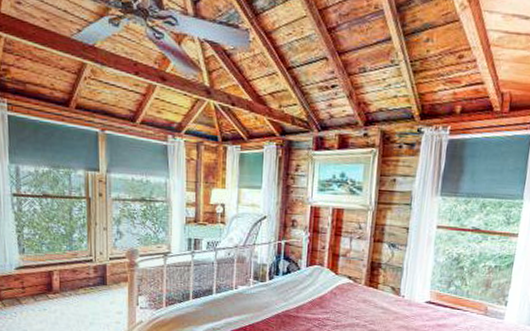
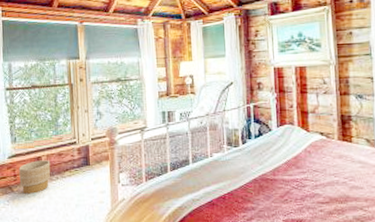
planter: none [27,274,64,308] -> present [19,160,51,194]

